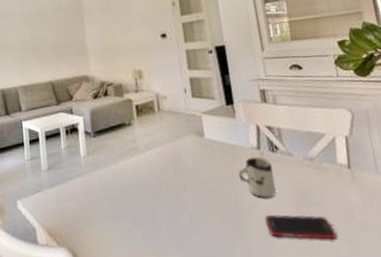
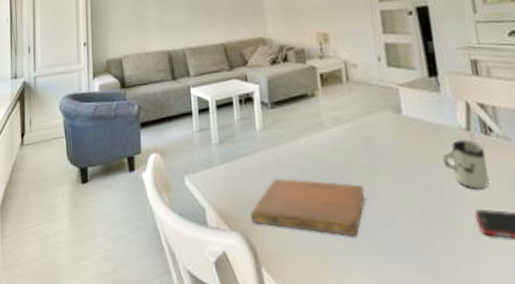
notebook: none [76,197,175,245] -> present [251,177,365,236]

